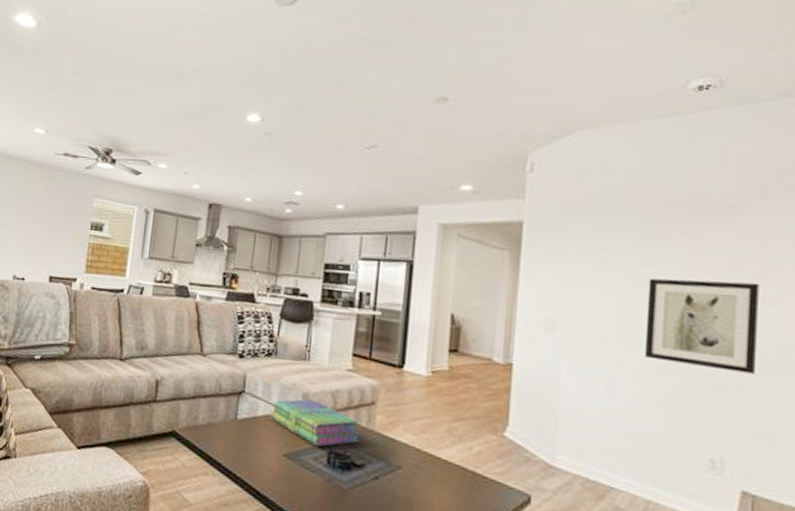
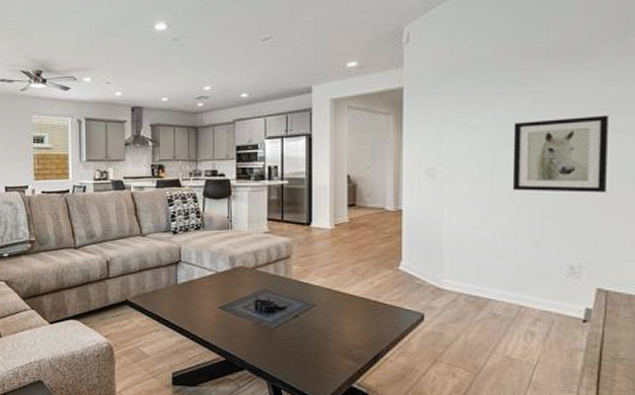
stack of books: present [270,399,360,447] -> none [204,260,280,298]

